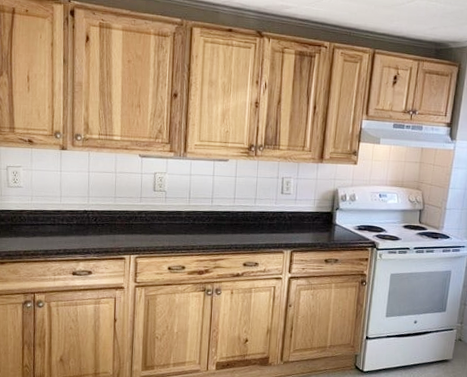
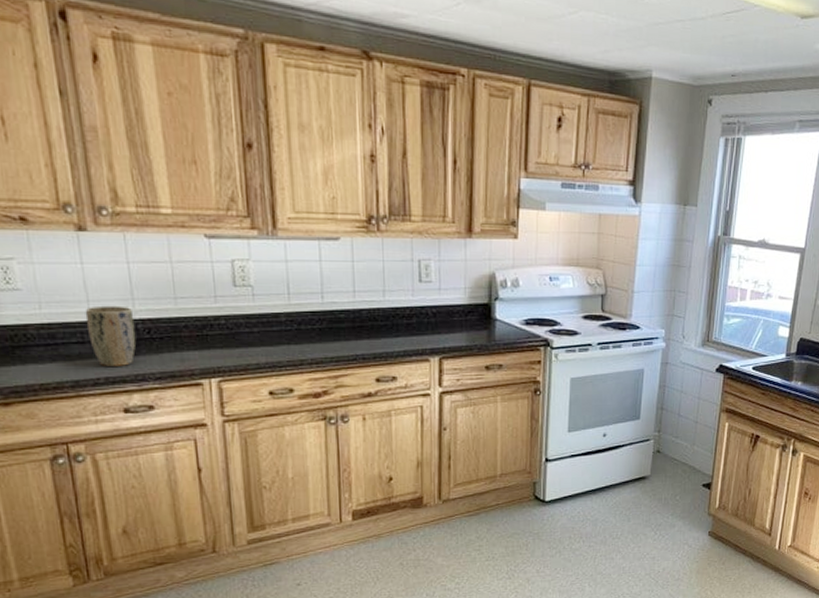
plant pot: none [57,200,88,243] -> present [85,305,137,368]

